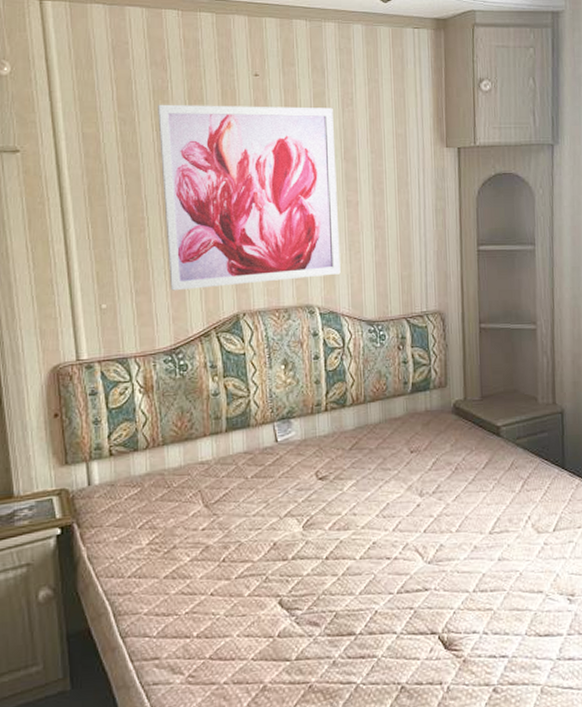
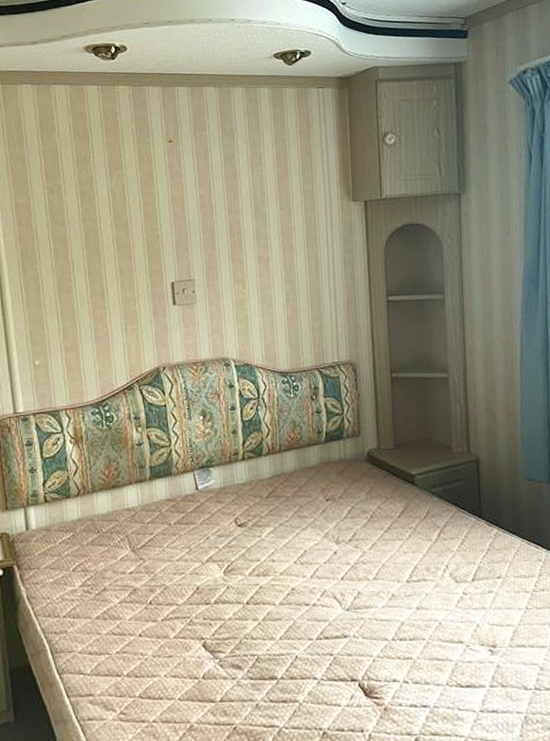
wall art: present [158,104,341,291] -> none [81,168,254,347]

